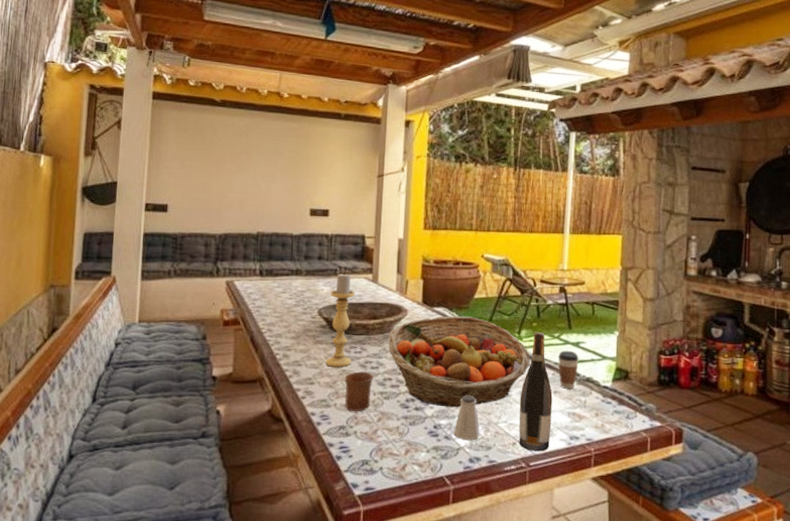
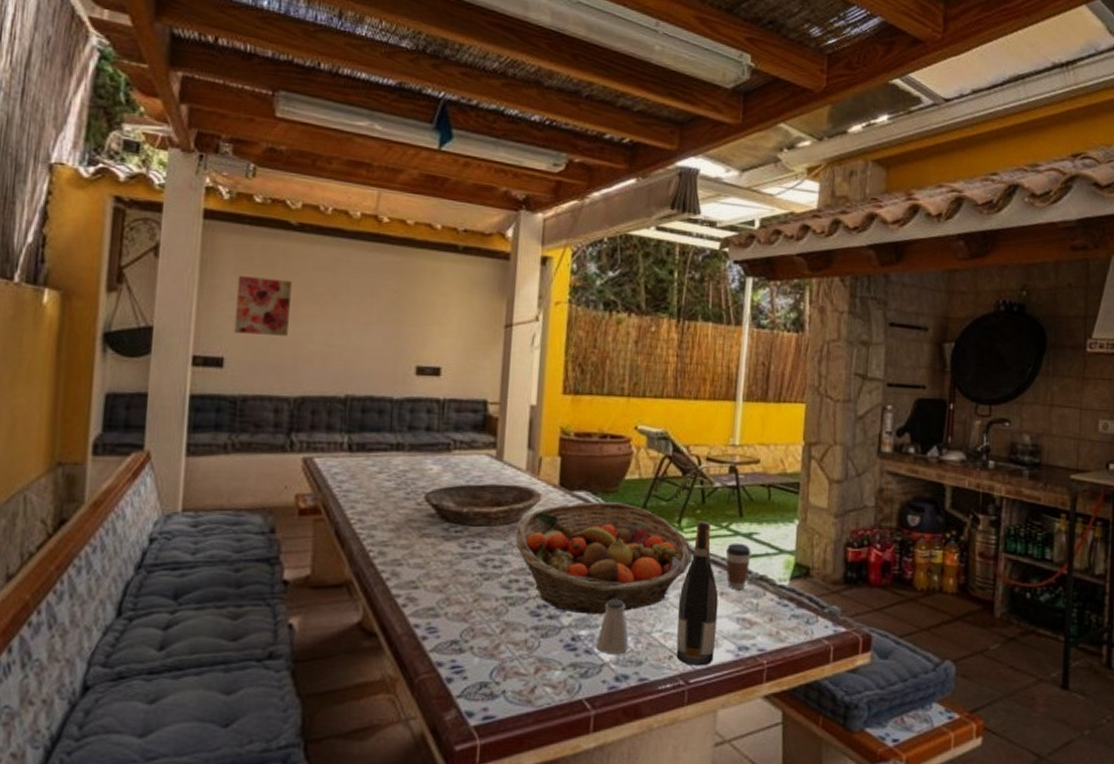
wall art: none [175,142,217,187] -> present [233,276,292,336]
candle holder: present [325,272,355,367] -> none [434,447,473,567]
mug: present [344,371,373,411] -> none [458,572,496,621]

